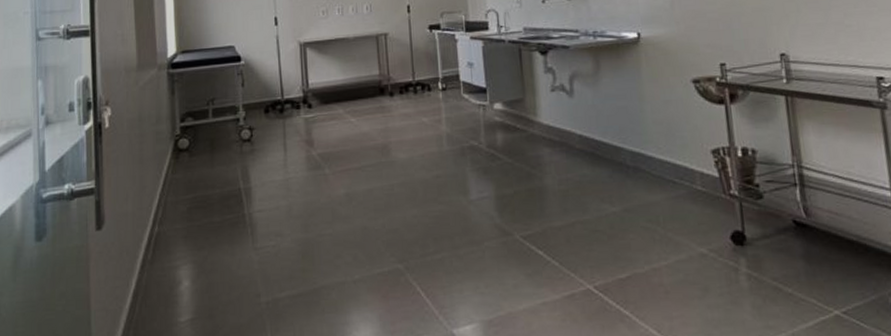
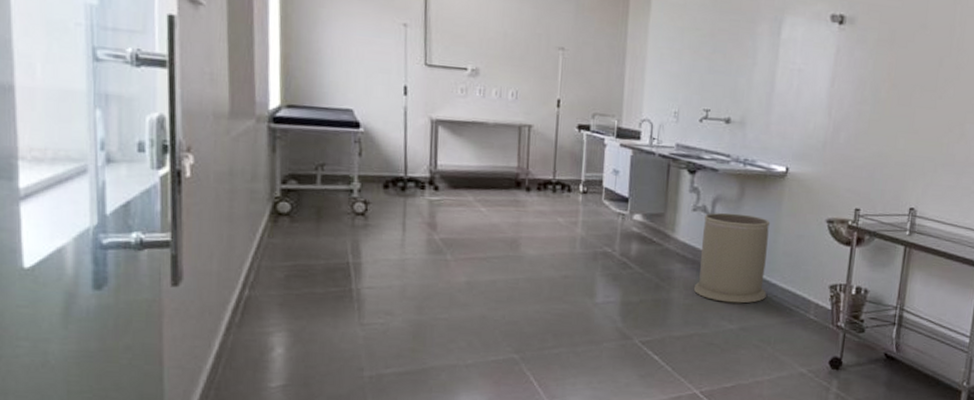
trash can: none [563,87,645,183] -> present [693,212,771,304]

